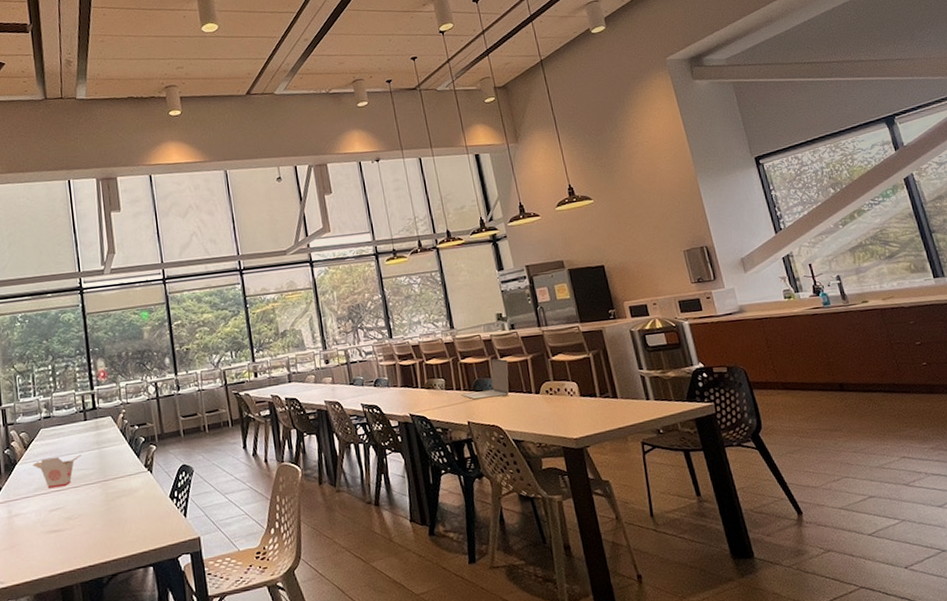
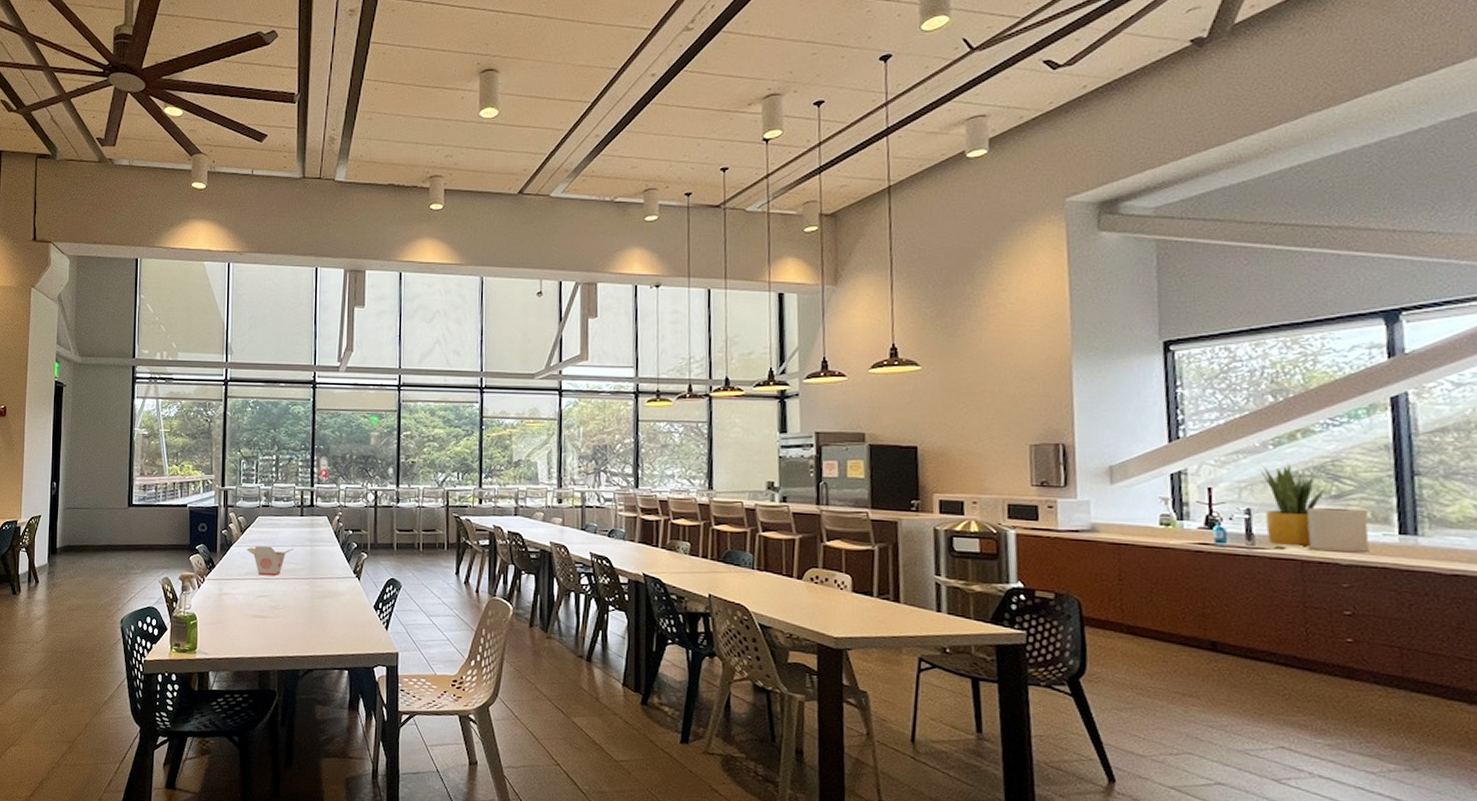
laptop: present [462,358,509,400] -> none [707,530,771,575]
planter: none [838,238,883,300] -> present [1260,464,1327,547]
paper towel roll: none [874,263,919,300] -> present [1307,507,1369,553]

